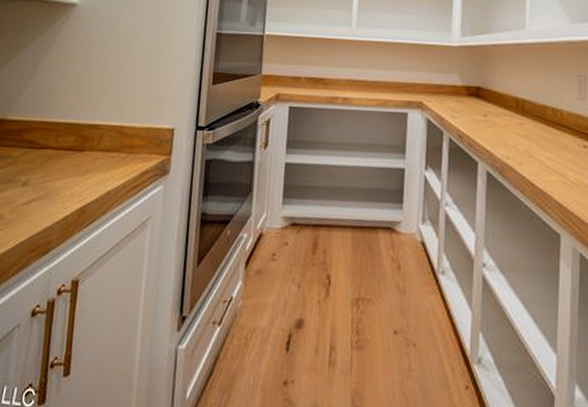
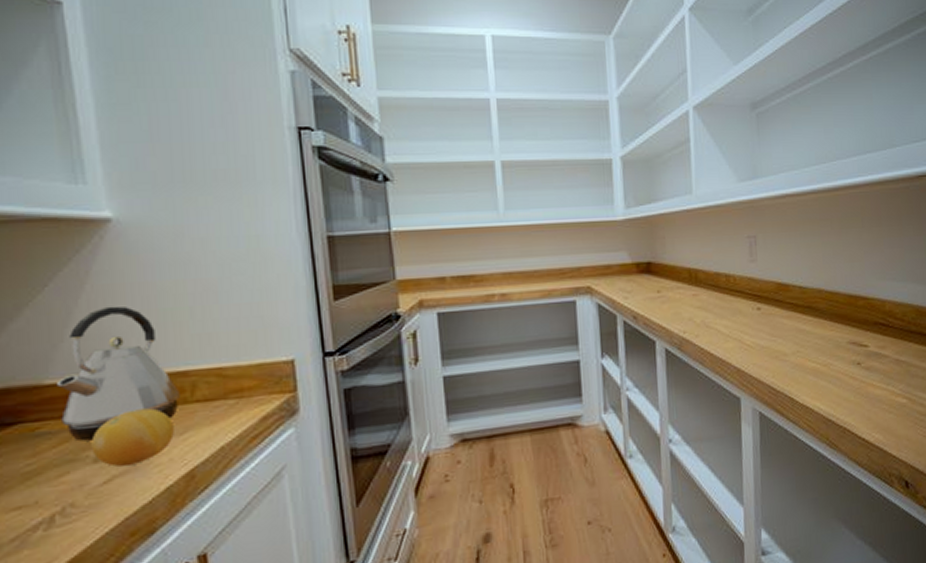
kettle: none [10,67,90,168] -> present [55,306,180,441]
fruit: none [23,149,81,193] -> present [91,408,174,467]

